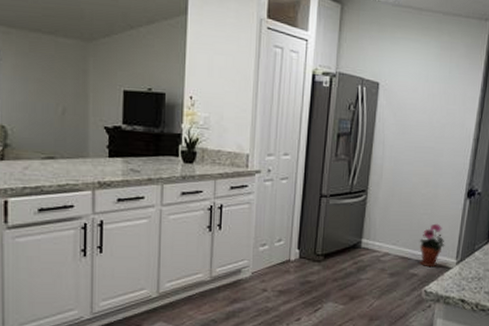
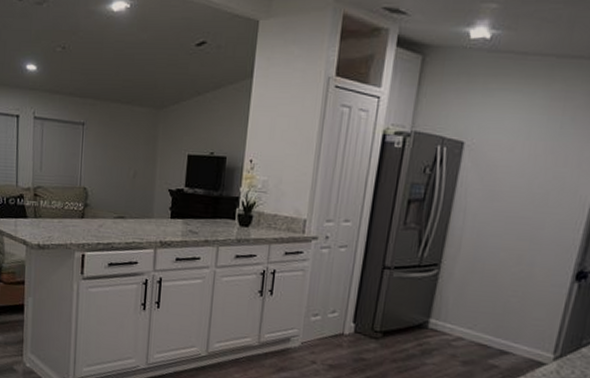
potted plant: present [419,223,445,268] -> none [503,308,539,361]

